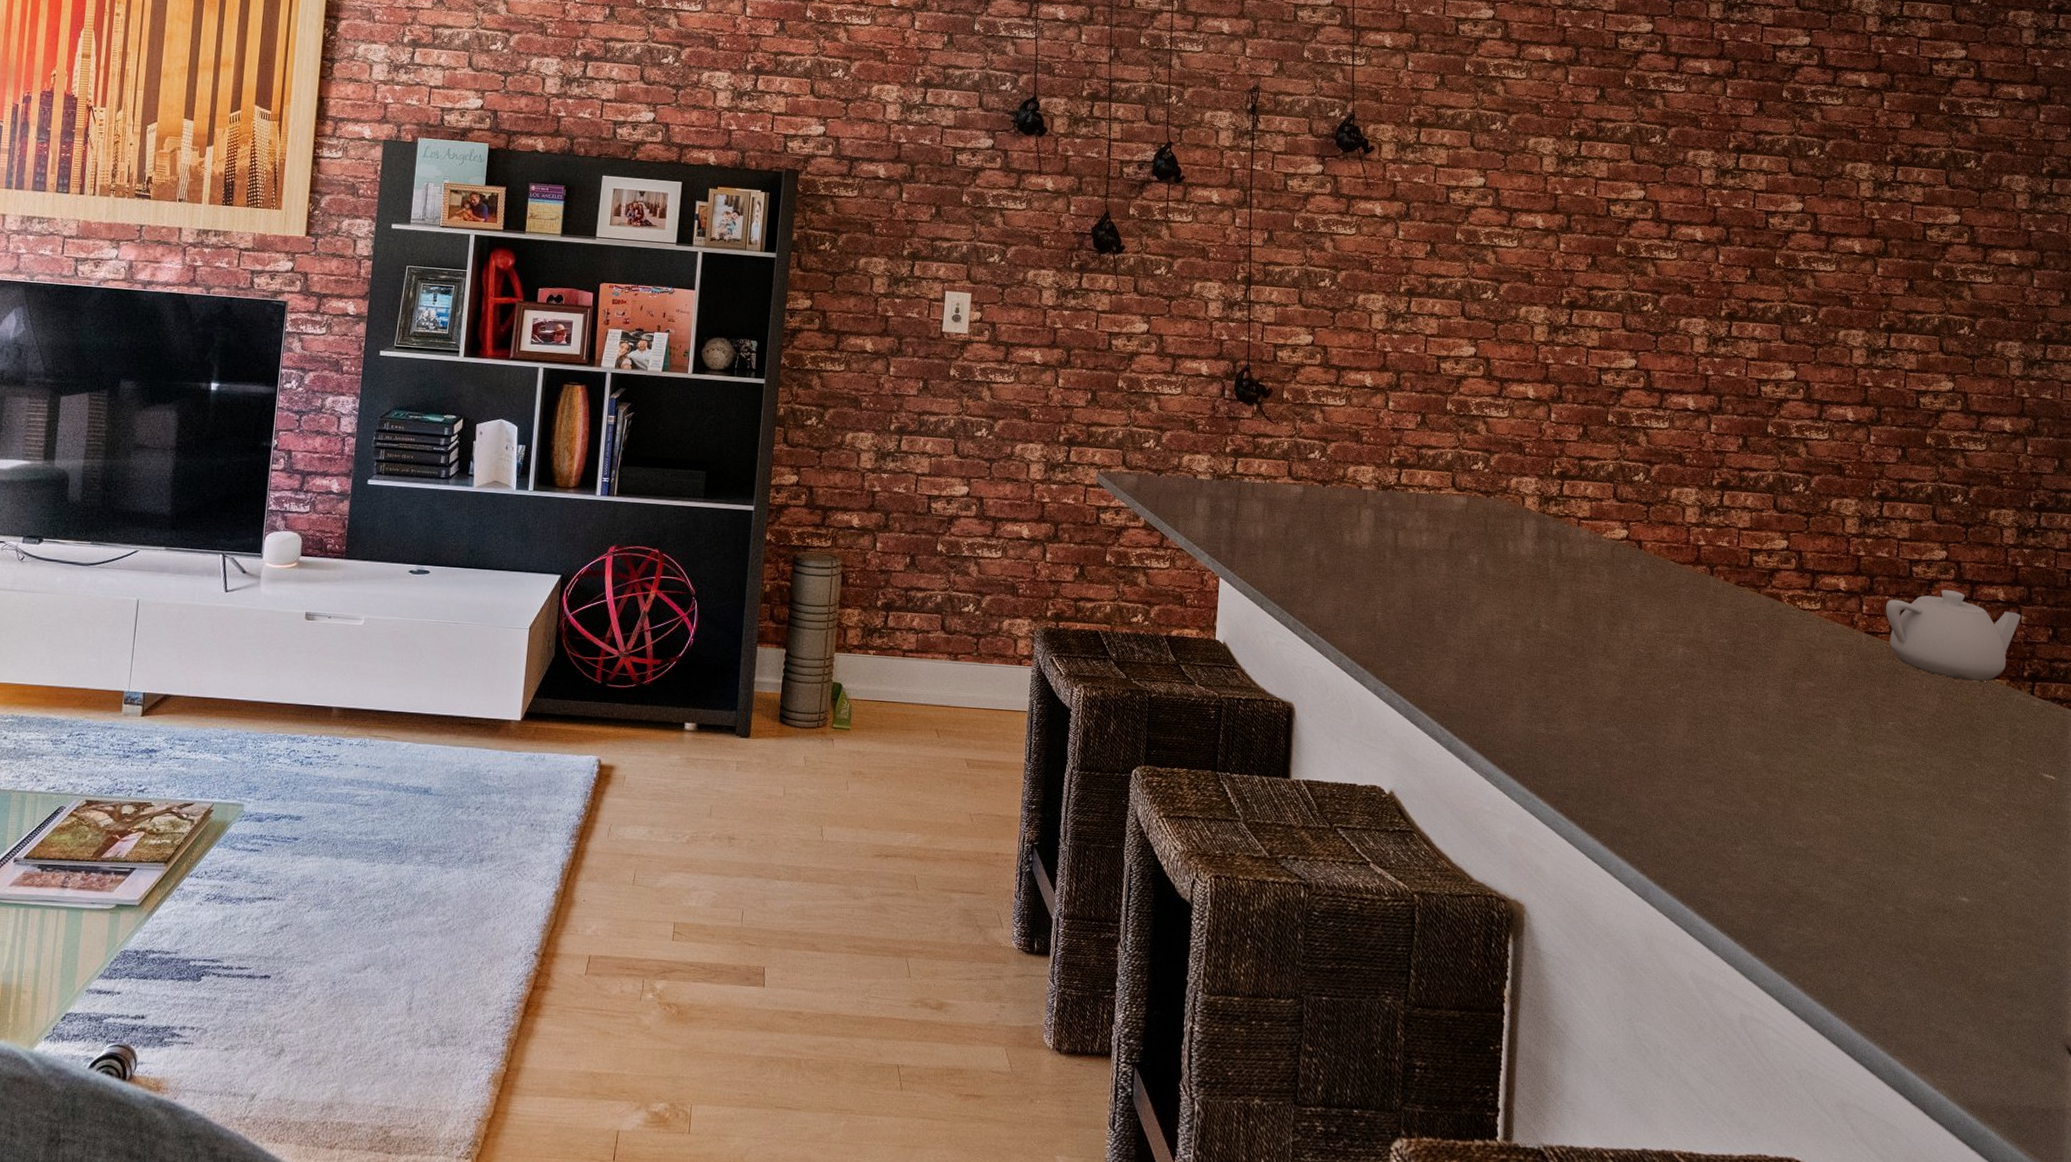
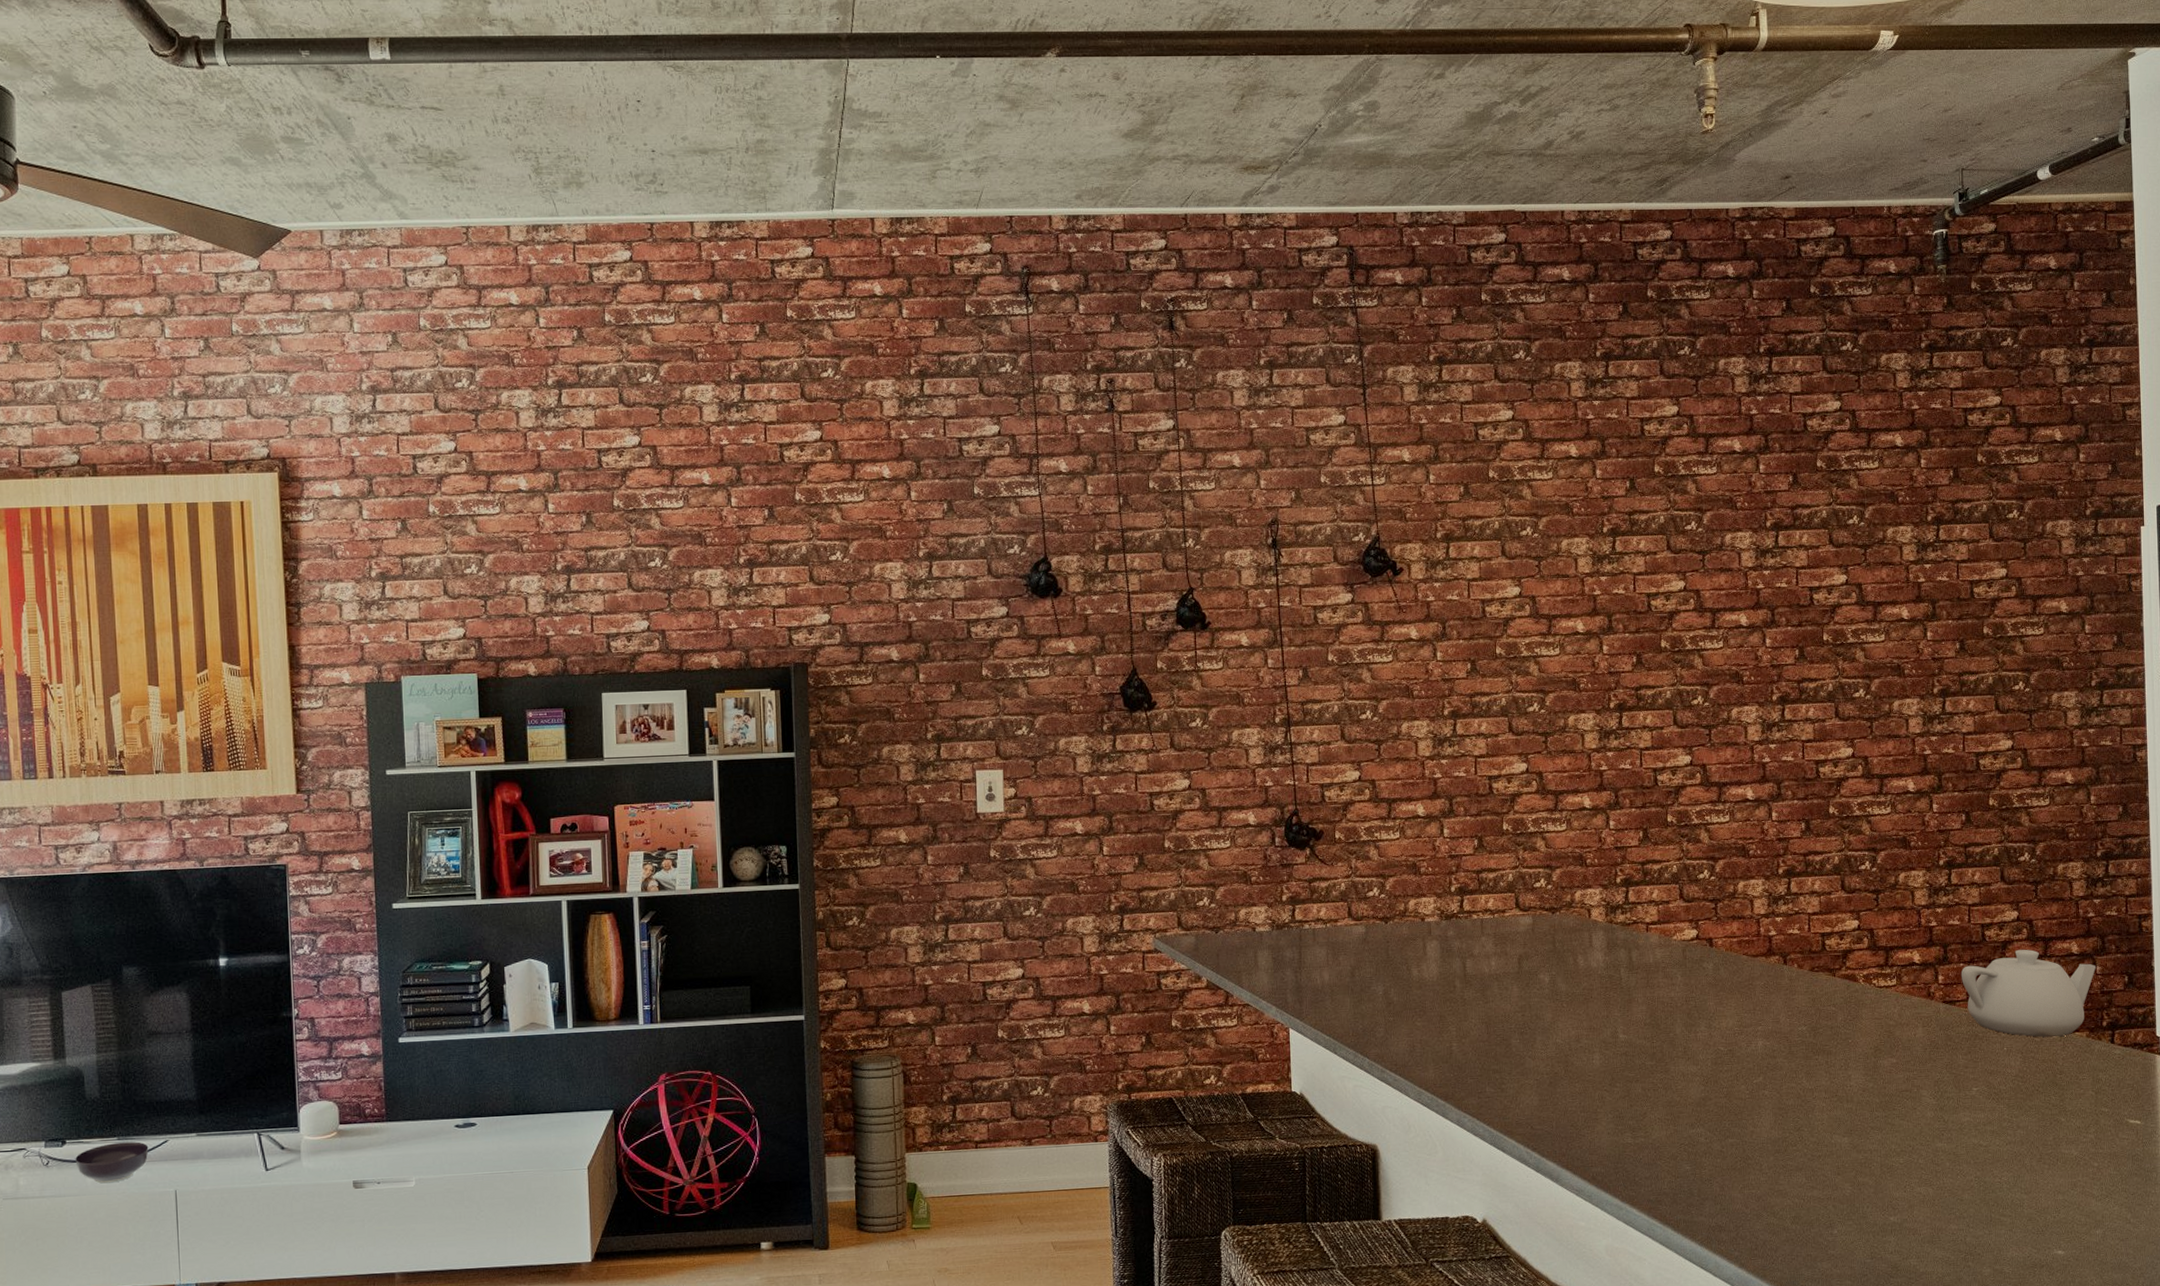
bowl: none [49,547,119,585] -> present [75,1142,149,1184]

